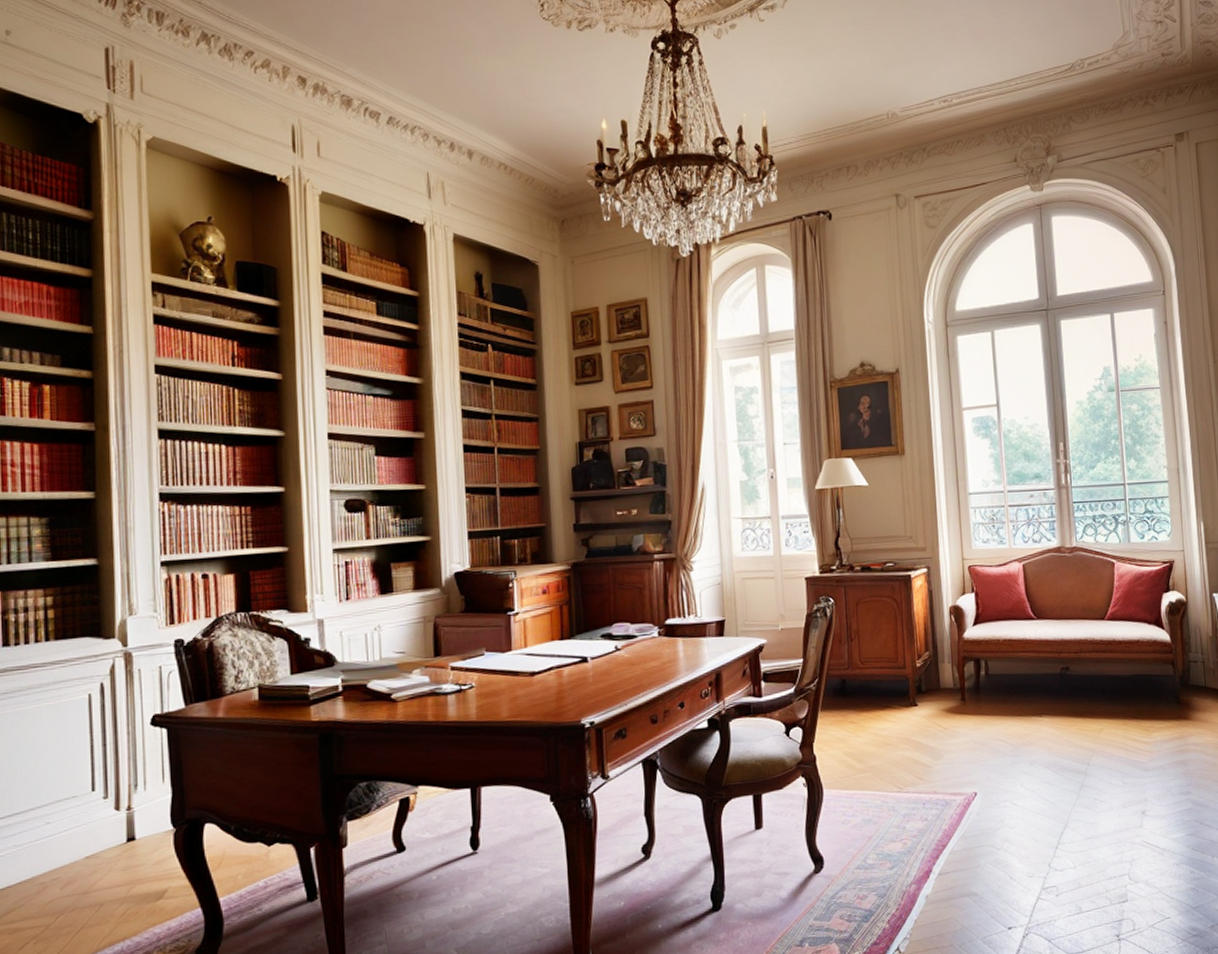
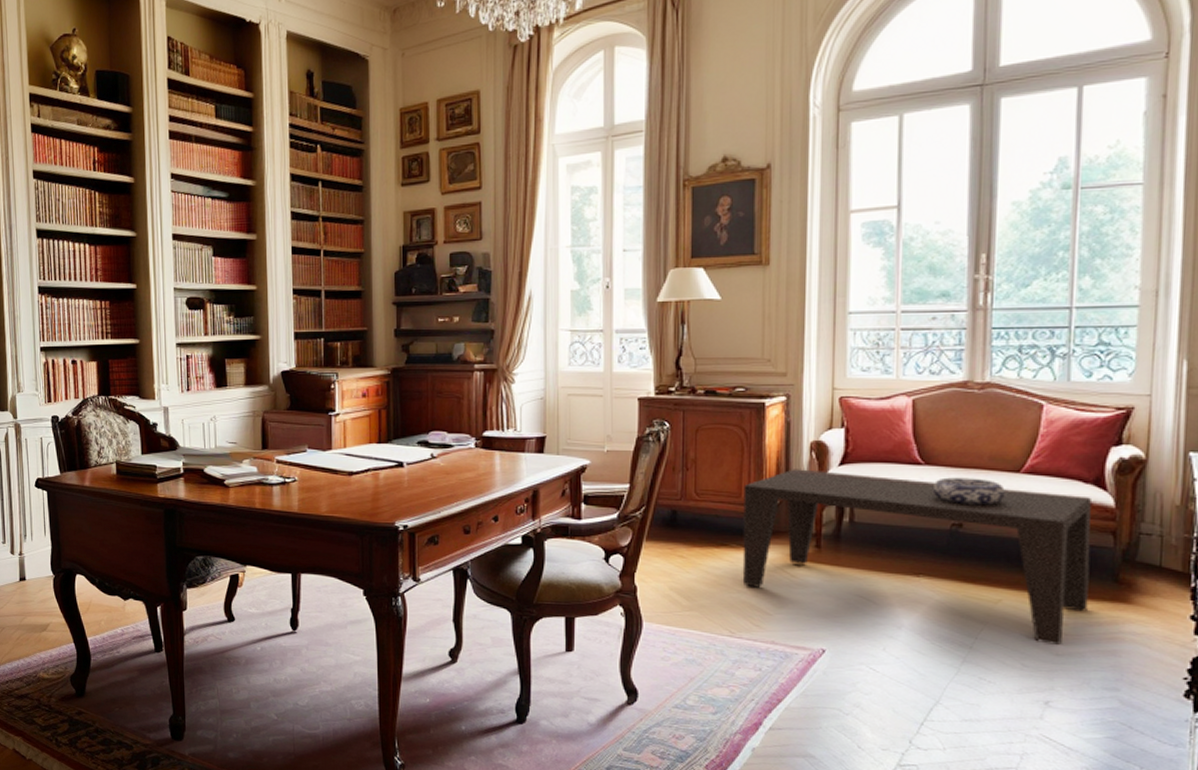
coffee table: none [900,631,1162,762] -> present [742,469,1092,645]
decorative bowl: none [1044,627,1096,651] -> present [932,477,1005,506]

